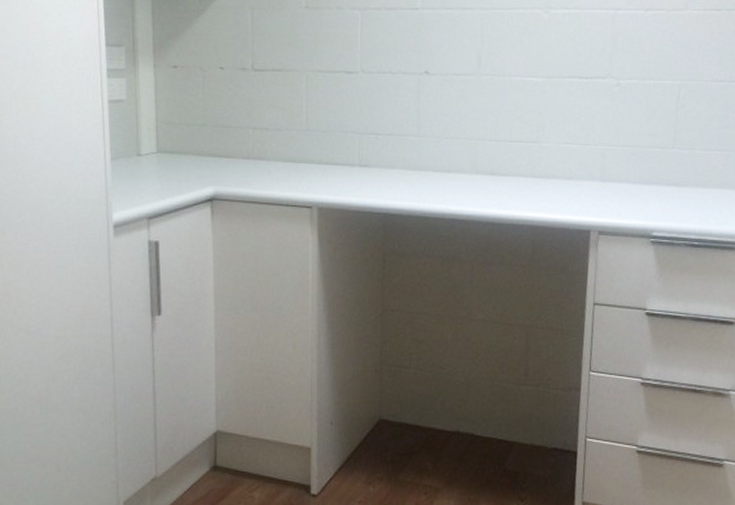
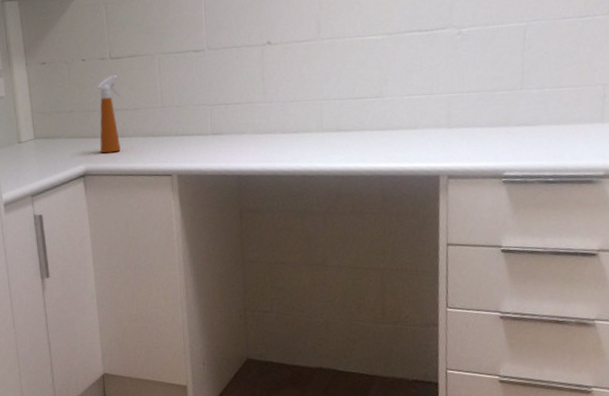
spray bottle: none [233,88,263,176] -> present [97,75,122,153]

